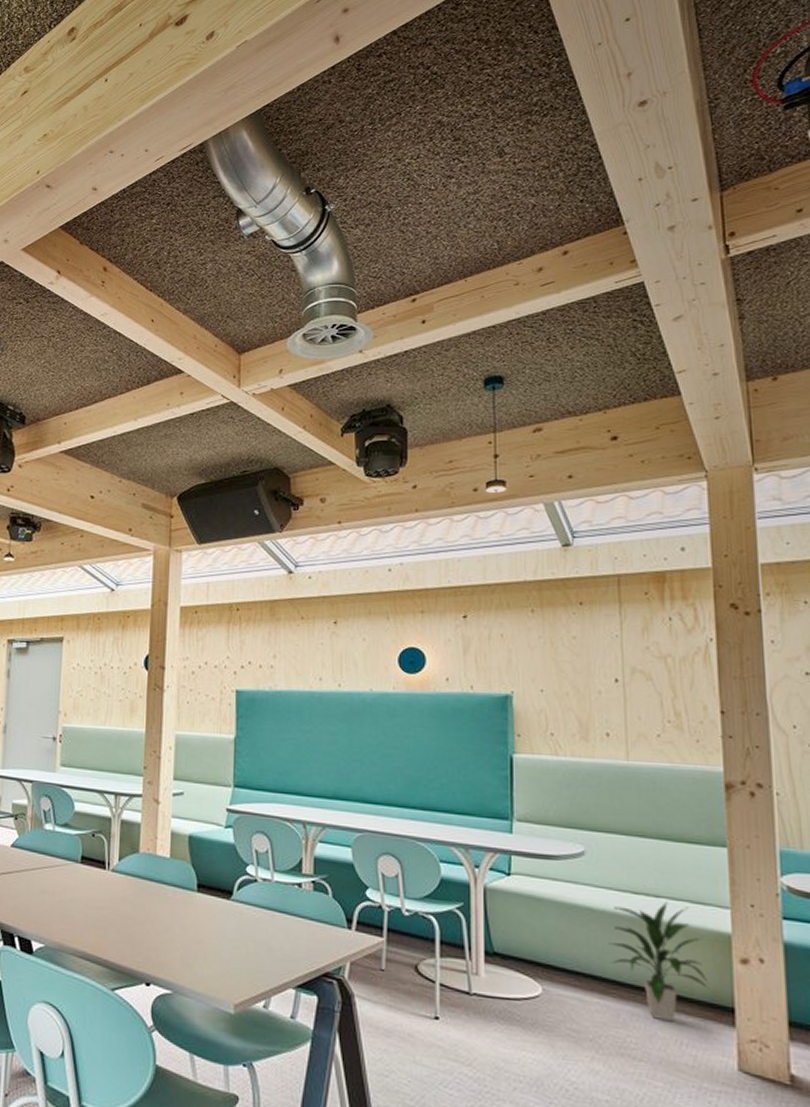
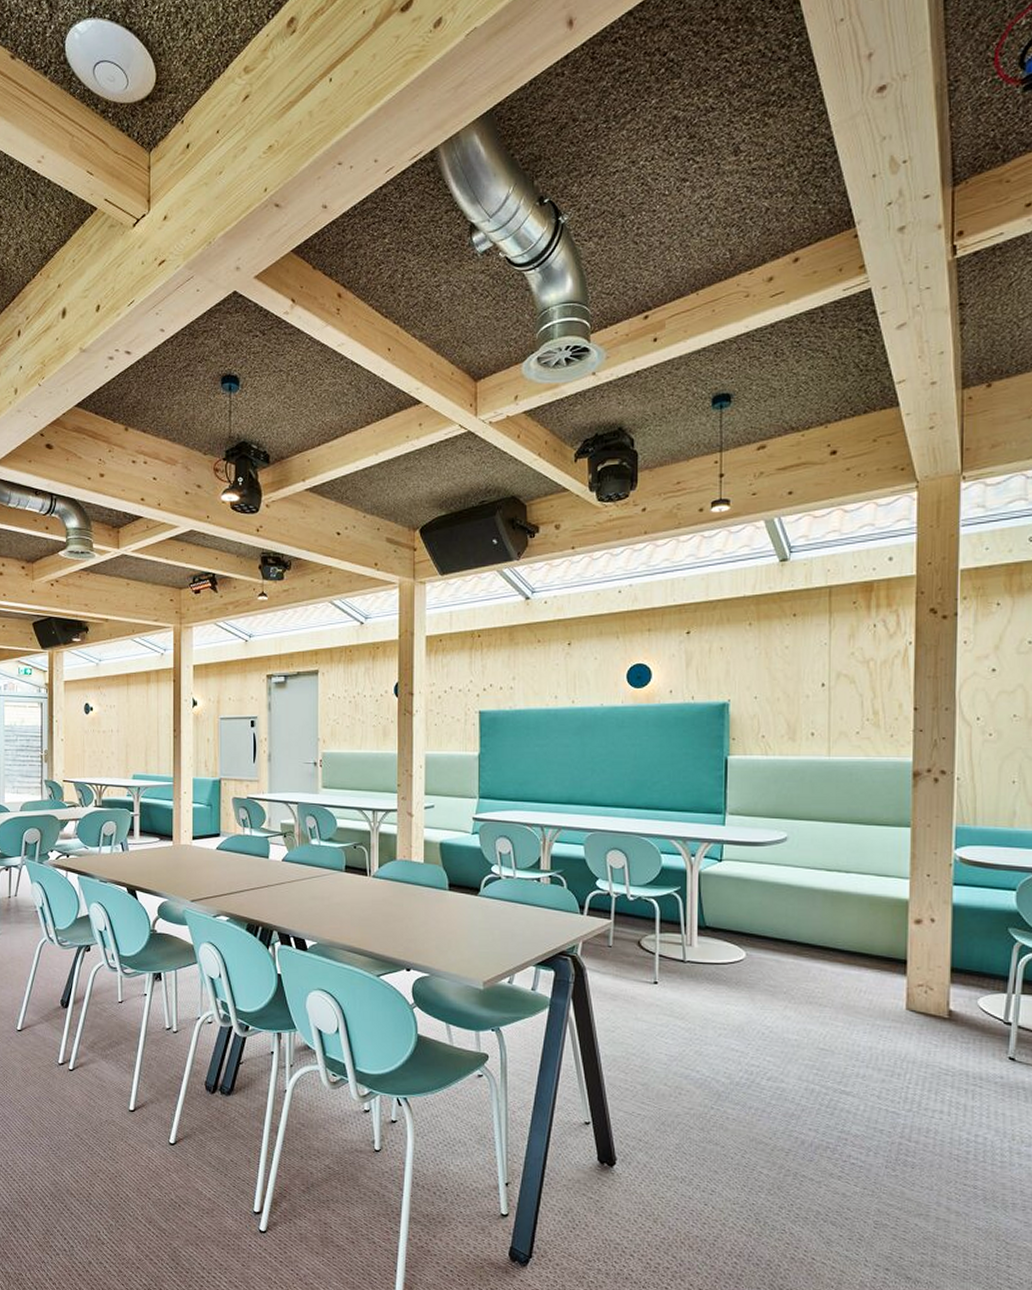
indoor plant: present [608,902,709,1023] -> none [803,876,887,975]

